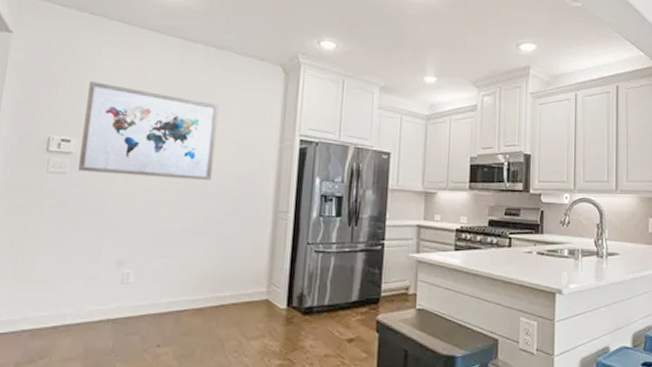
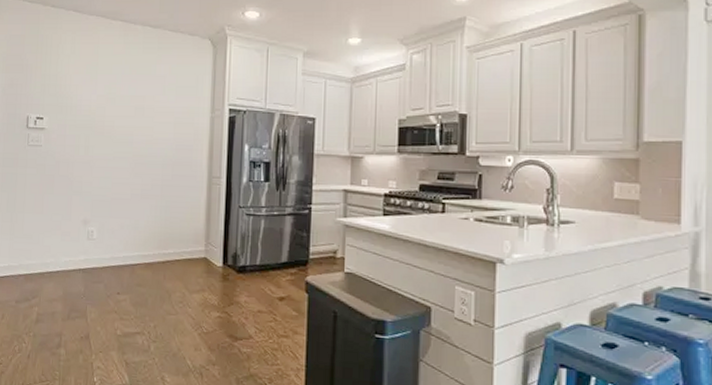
wall art: present [78,80,219,181] -> none [50,65,157,150]

